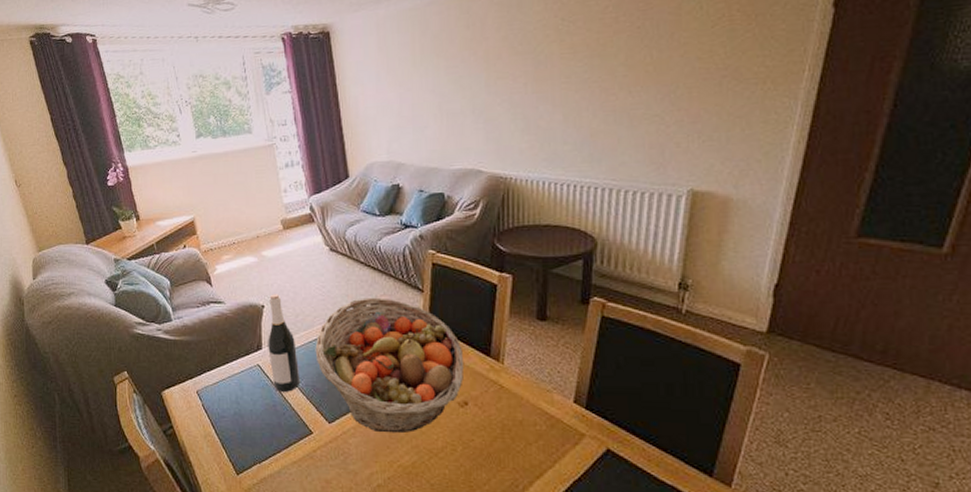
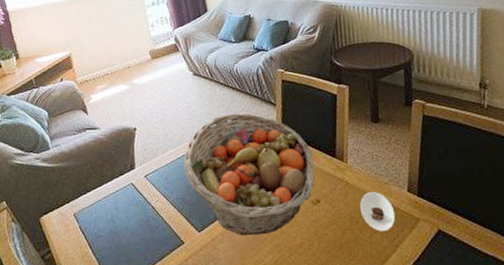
wine bottle: present [268,294,301,392] -> none [140,117,171,207]
saucer: none [515,399,557,444] -> present [360,192,395,231]

